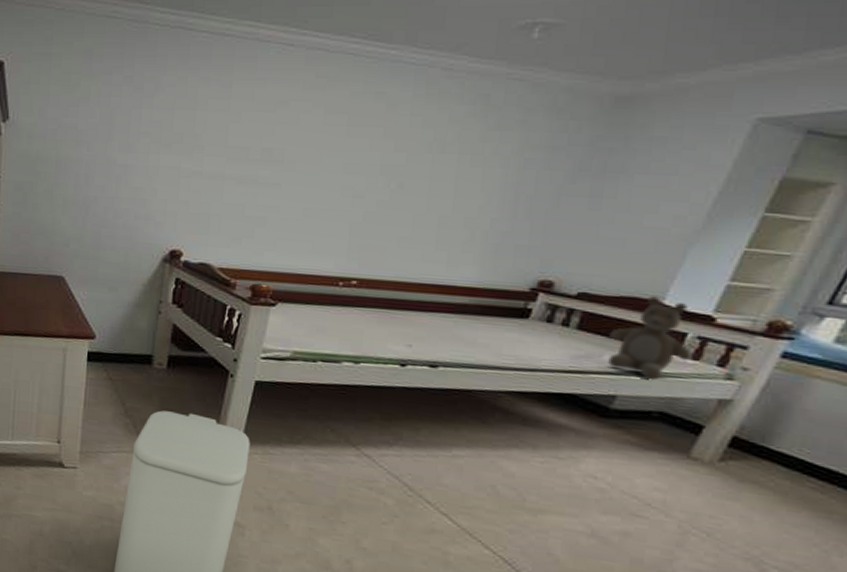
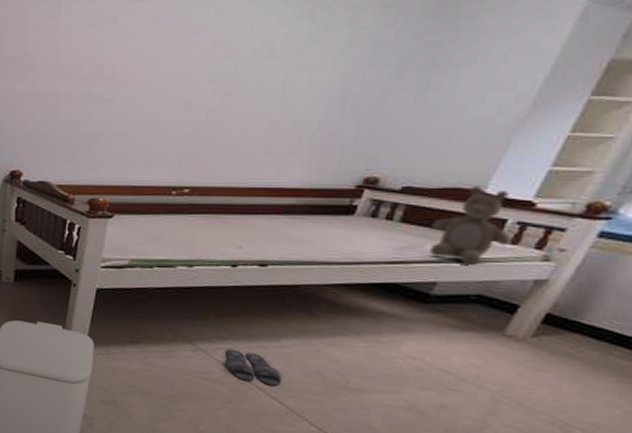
slippers: none [391,456,453,502] -> present [225,349,282,387]

